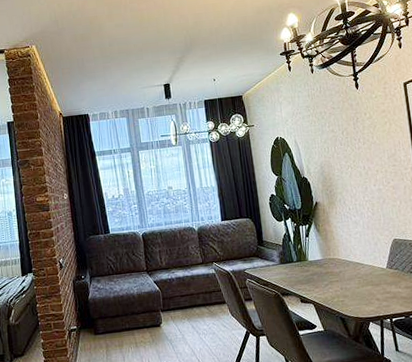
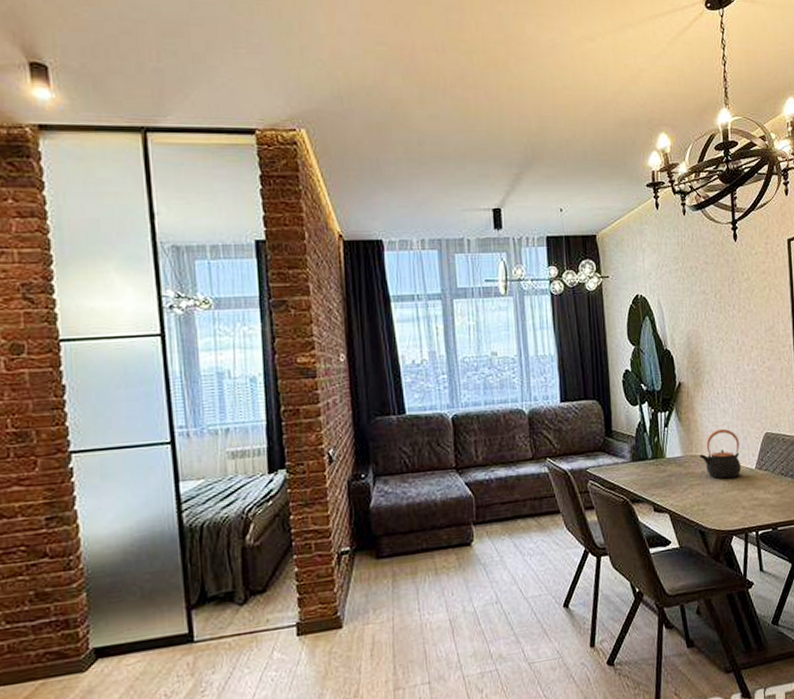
teapot: none [337,237,374,277] -> present [699,429,742,479]

